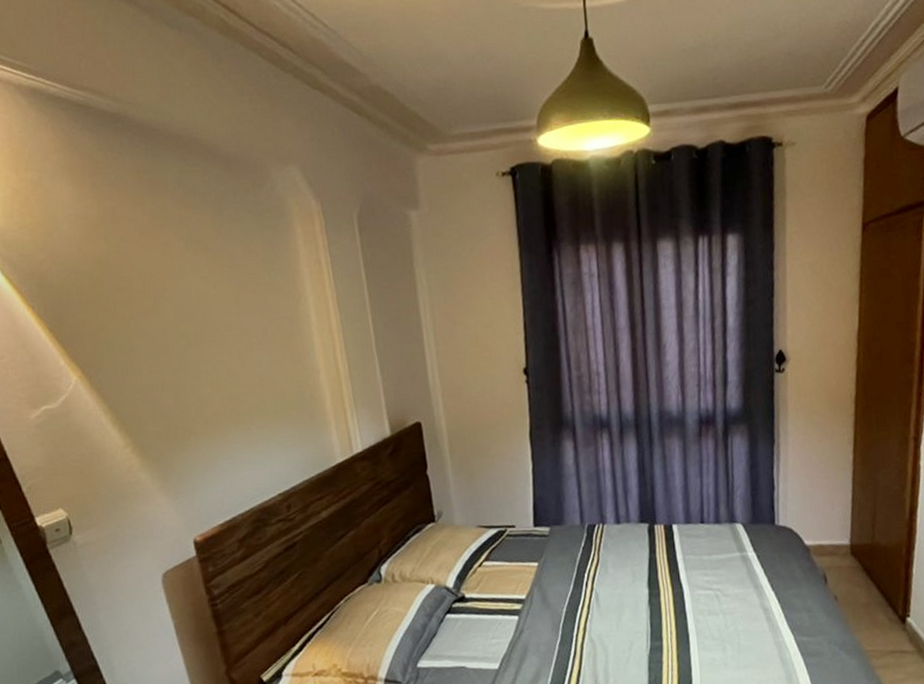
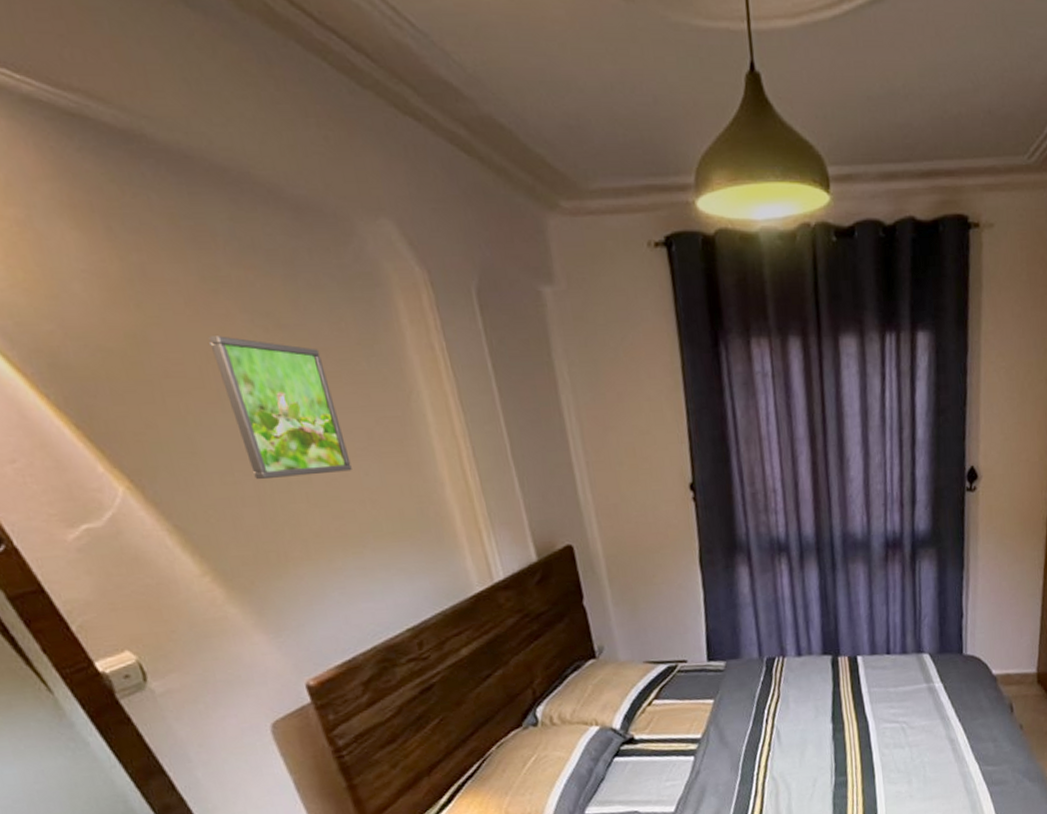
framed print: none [153,258,249,369] -> present [208,336,352,479]

